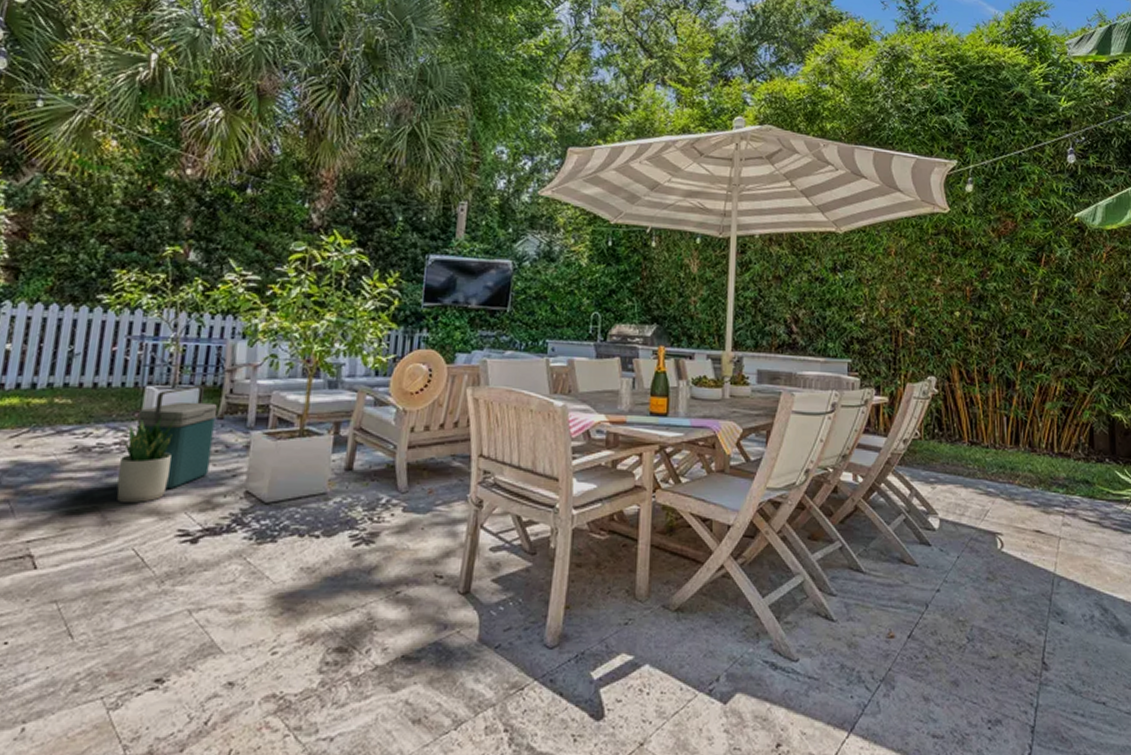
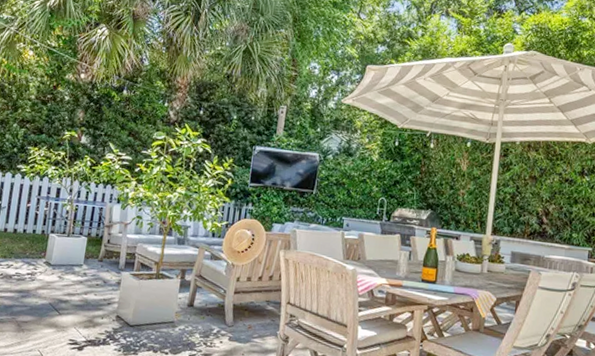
planter: present [116,416,177,504] -> none [28,257,70,318]
cooler: present [136,385,217,490] -> none [42,235,98,310]

